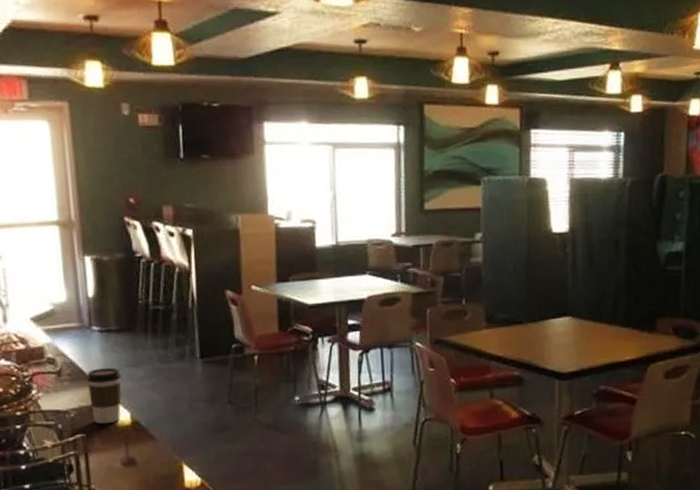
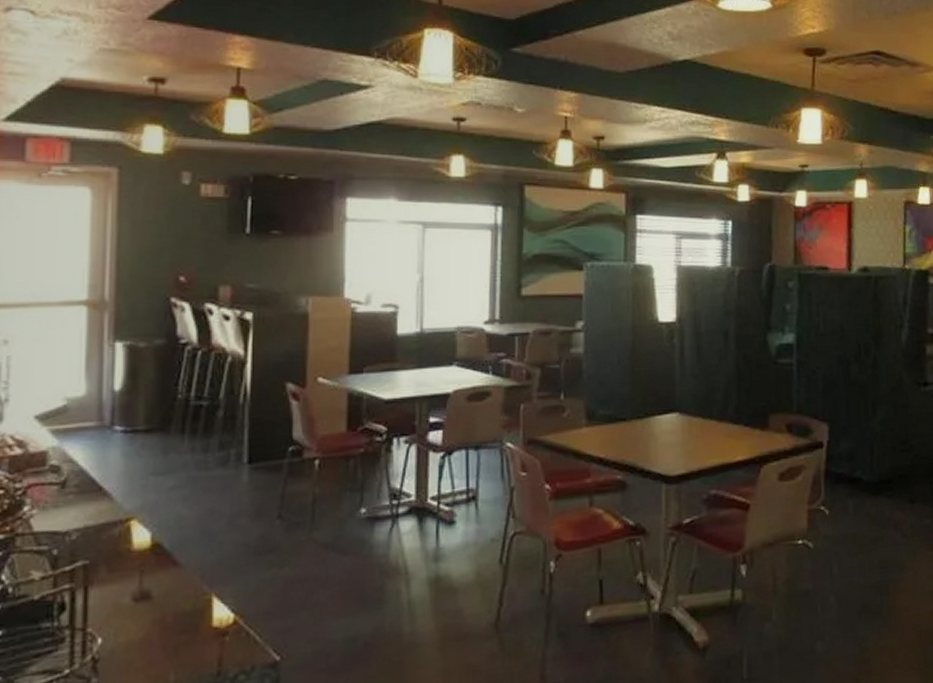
coffee cup: present [86,367,122,424] -> none [98,476,146,548]

